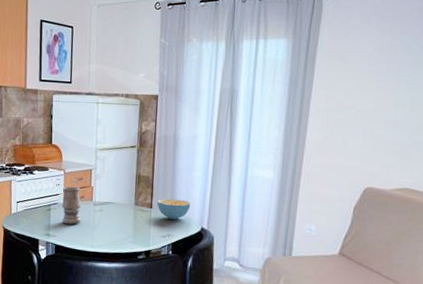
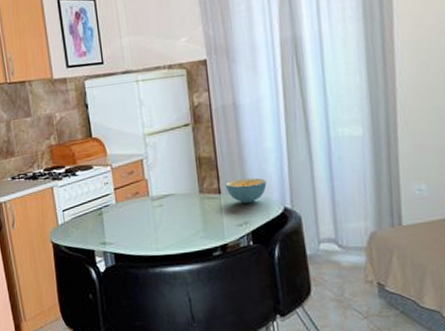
vase: present [62,186,82,225] -> none [112,182,140,228]

